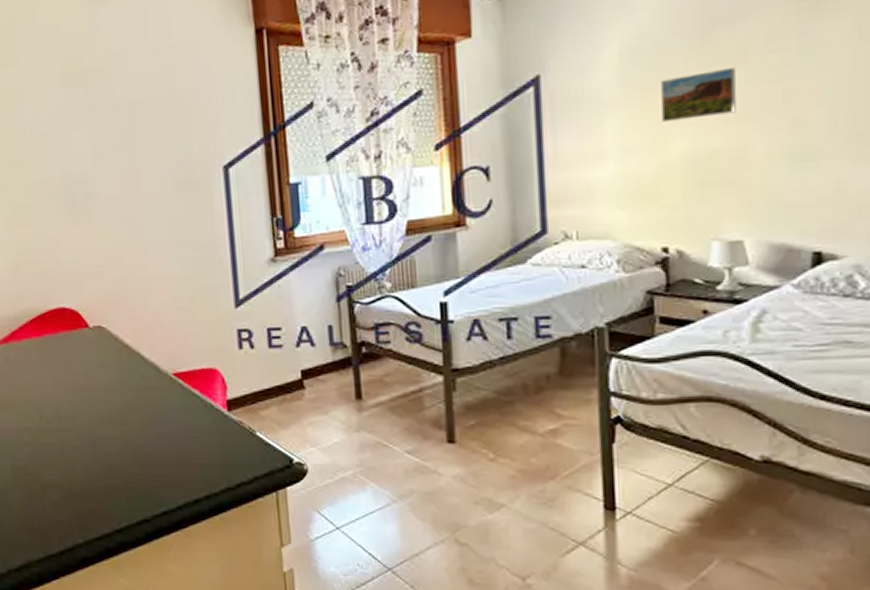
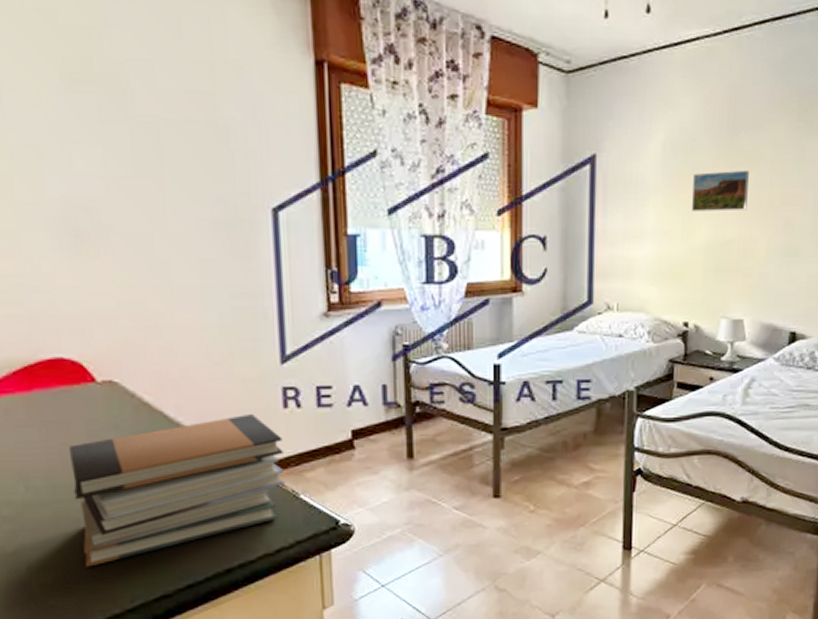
book stack: none [70,354,243,489] -> present [69,413,285,567]

